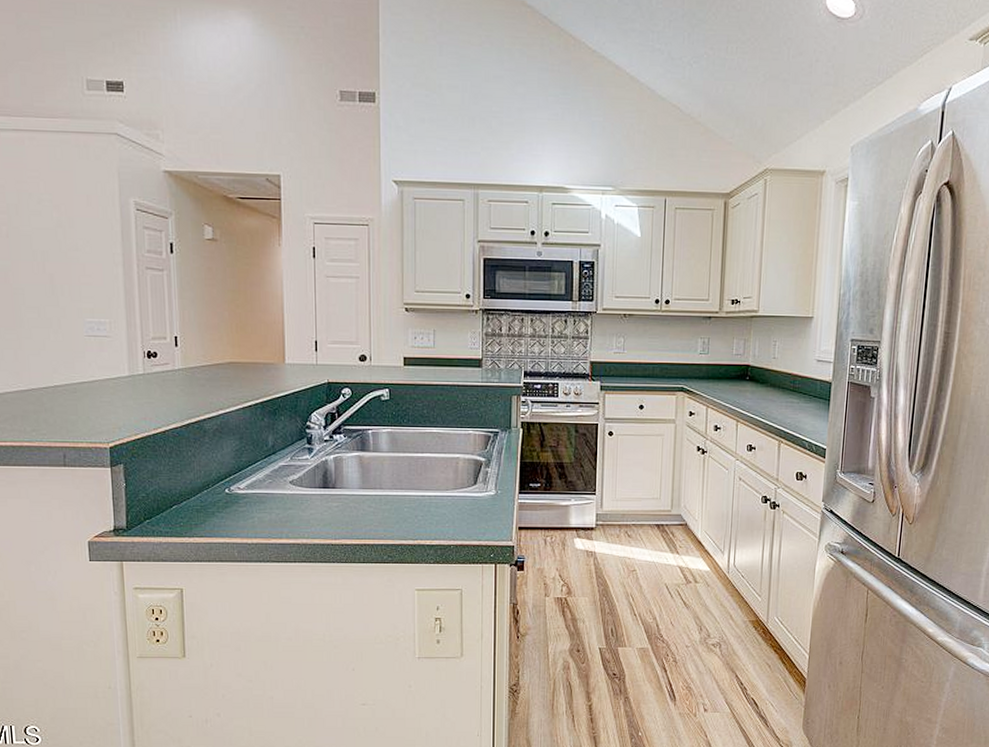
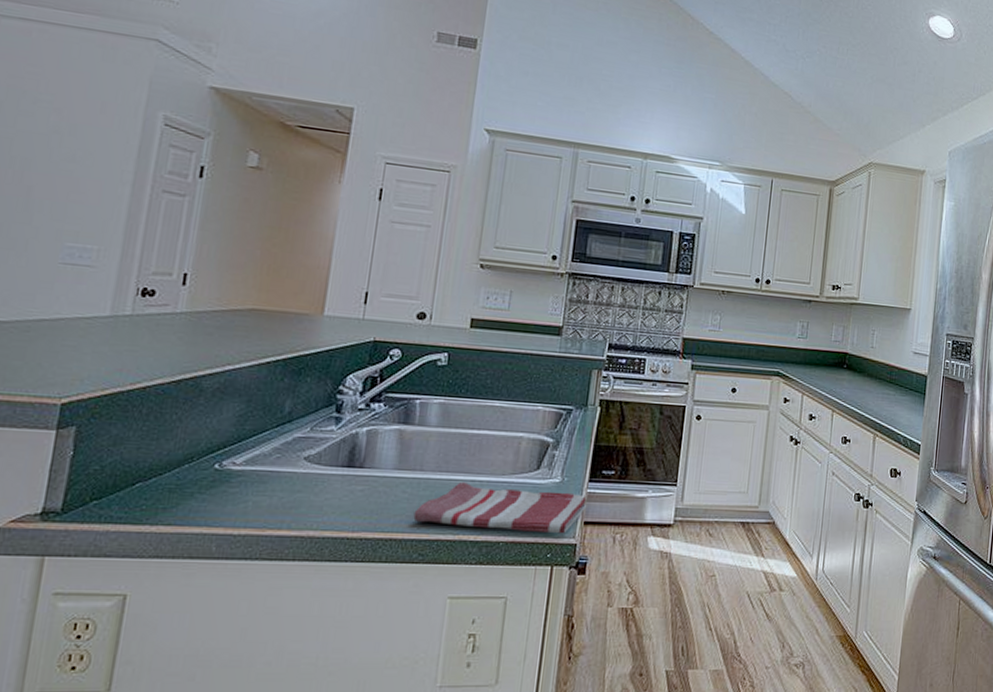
dish towel: none [380,496,520,538] -> present [413,481,587,534]

